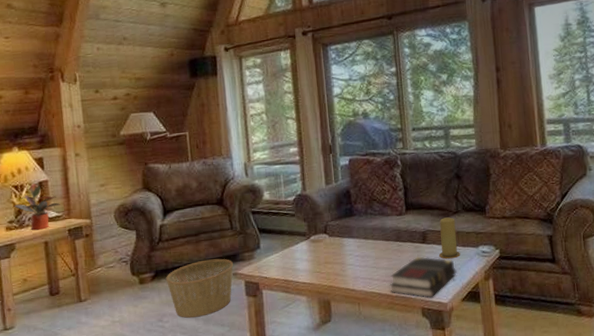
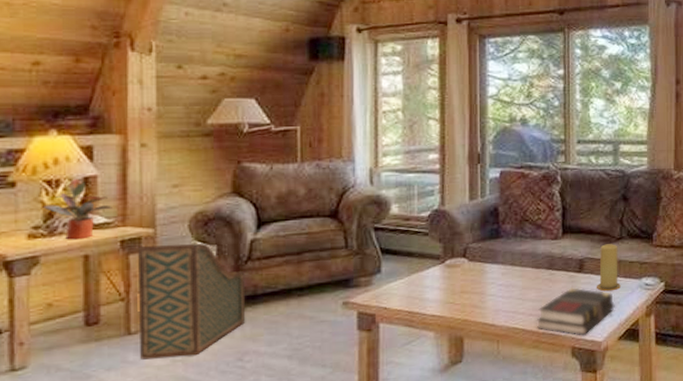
magazine rack: none [81,229,162,321] -> present [138,243,246,360]
basket: present [166,258,233,318] -> none [253,283,344,357]

